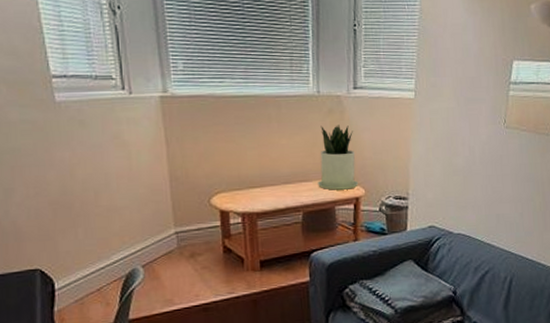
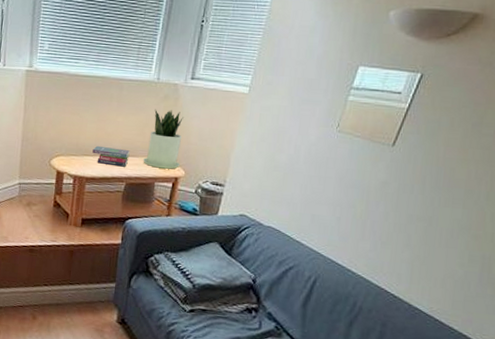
books: none [258,174,302,195] -> present [92,145,130,167]

